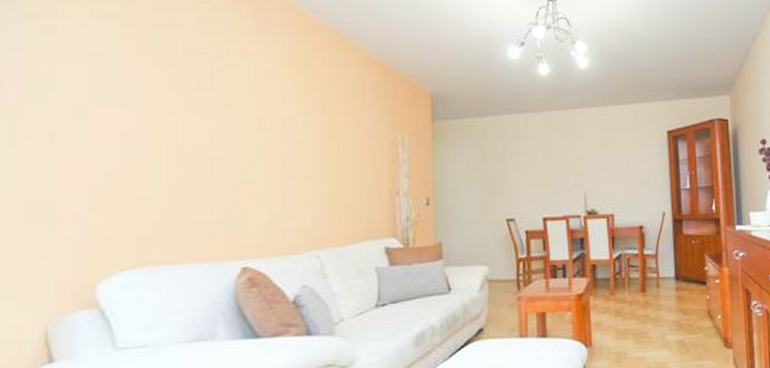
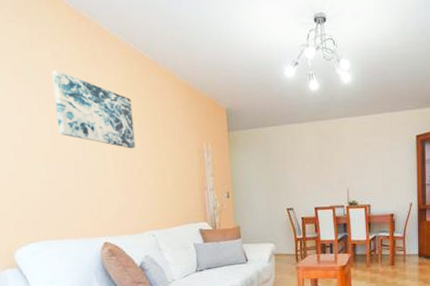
wall art: none [193,37,303,140] -> present [51,70,136,149]

